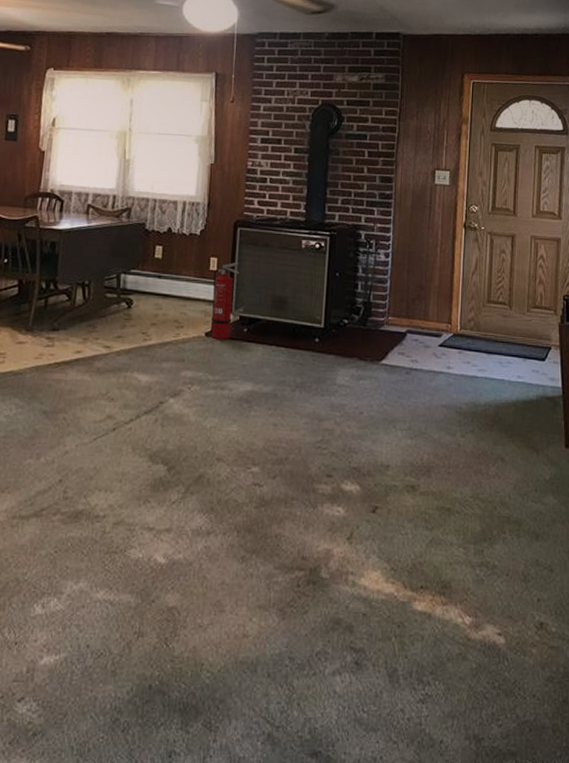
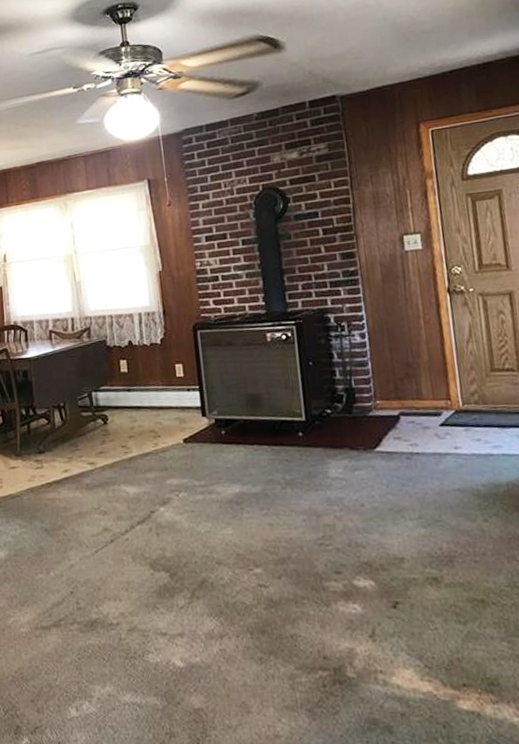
fire extinguisher: present [210,262,240,339] -> none [181,366,209,444]

